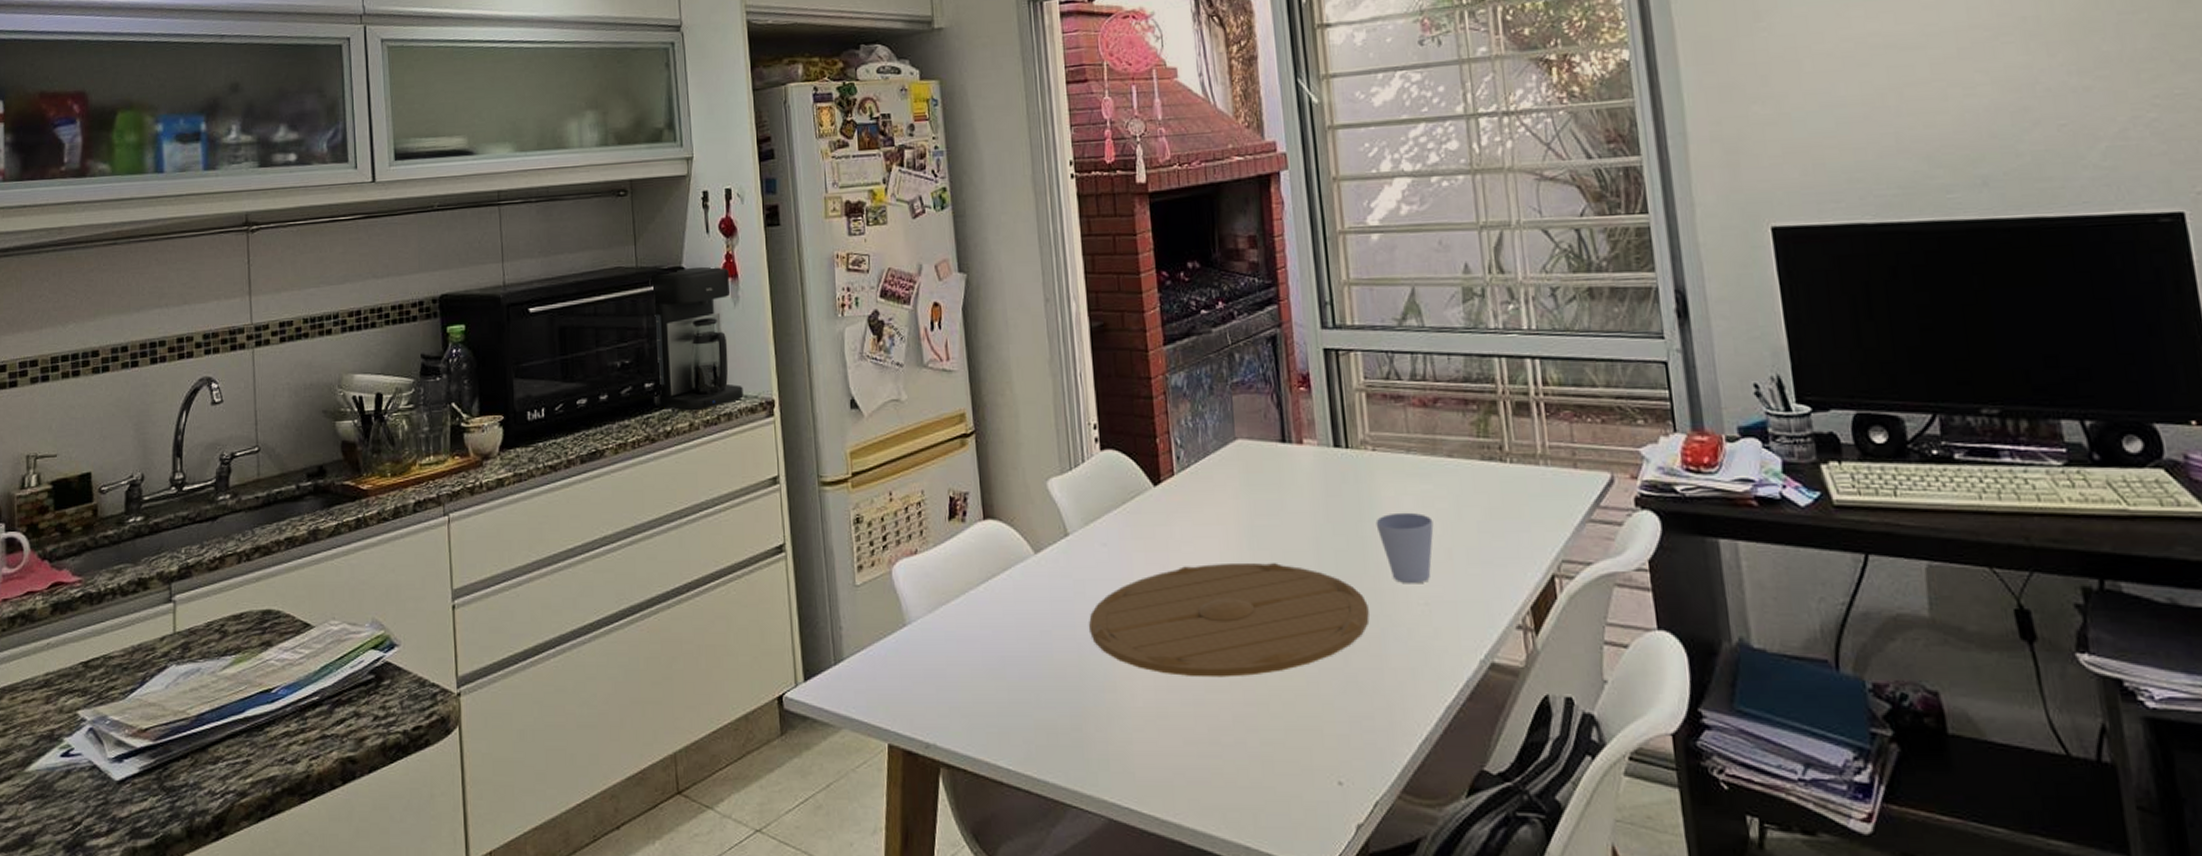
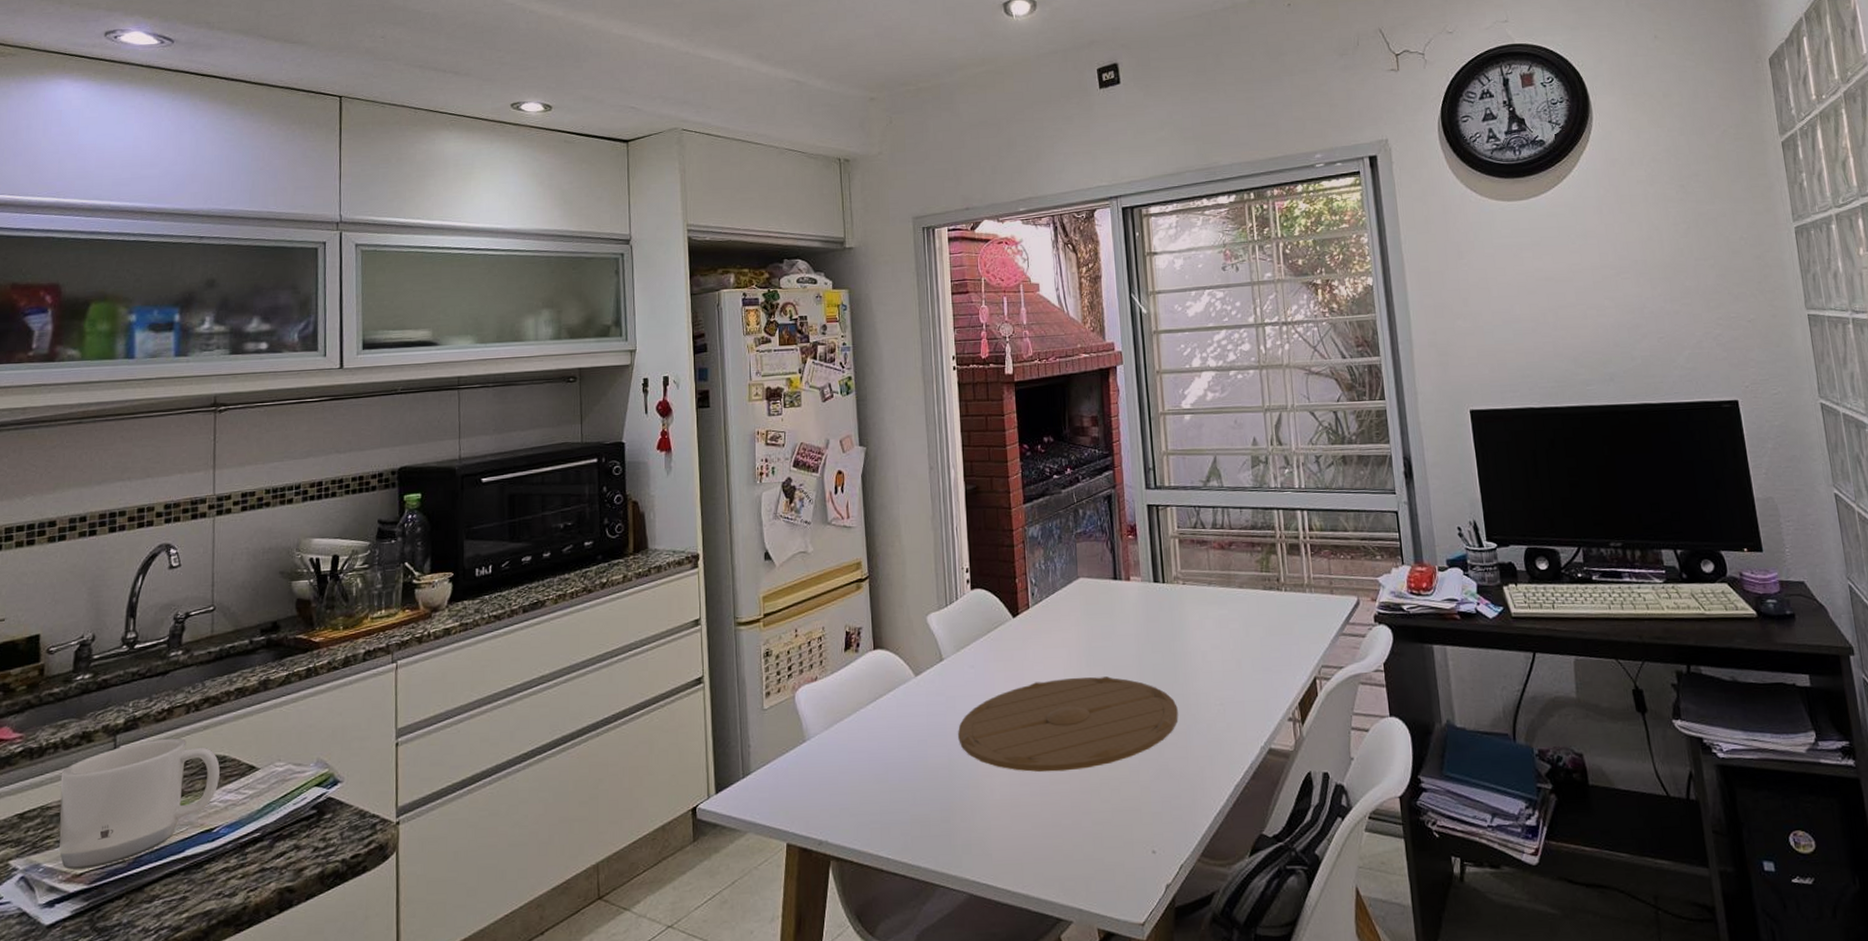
mug: none [120,589,275,724] -> present [59,738,220,870]
coffee maker: present [649,266,744,412] -> none [592,442,672,566]
cup: present [1375,512,1434,584] -> none [1184,632,1228,689]

